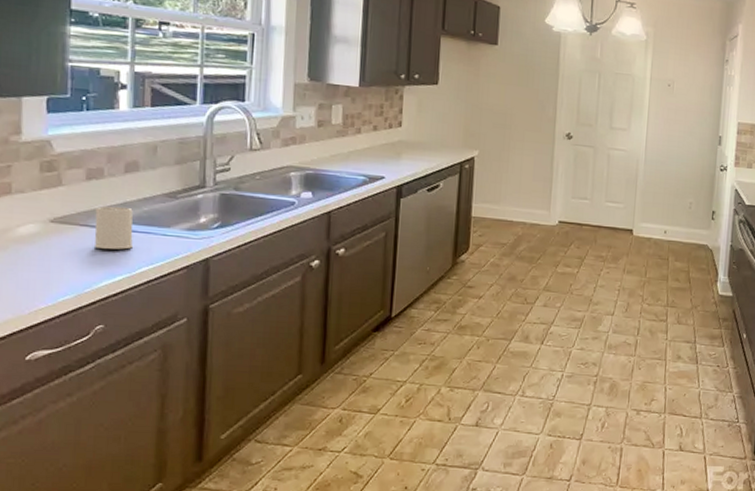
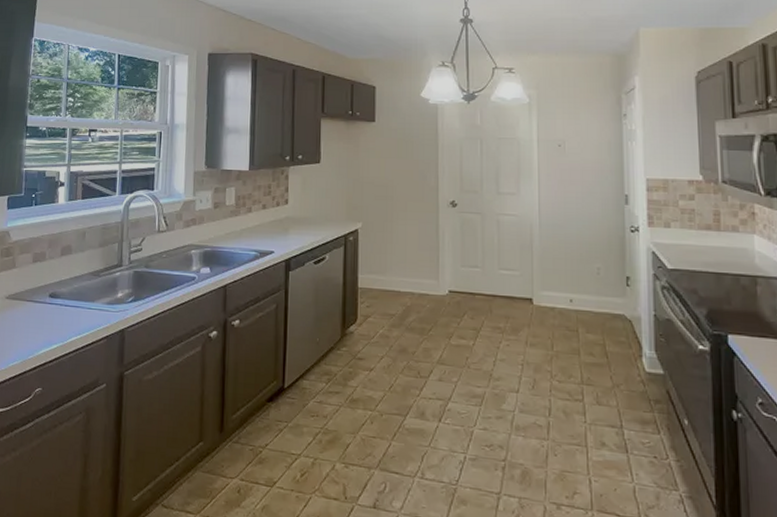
mug: present [93,206,134,250] -> none [36,284,66,322]

